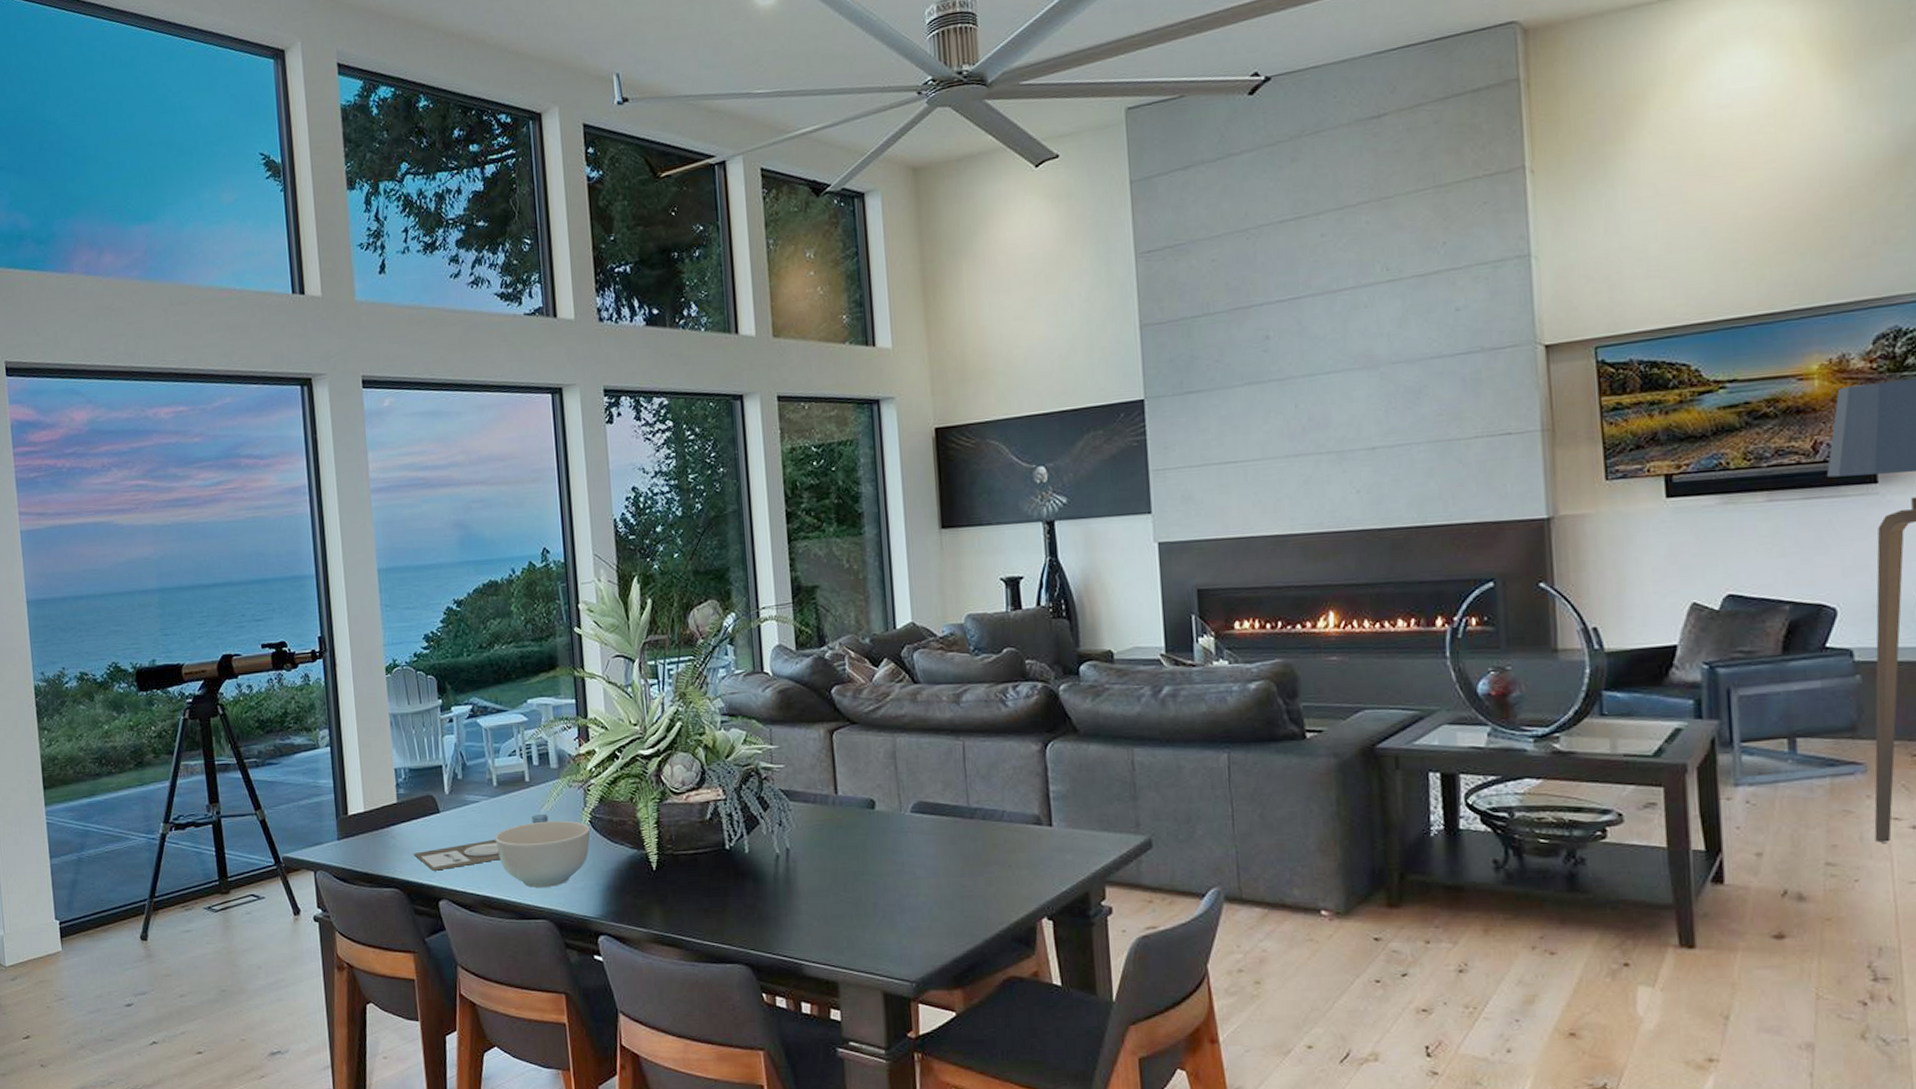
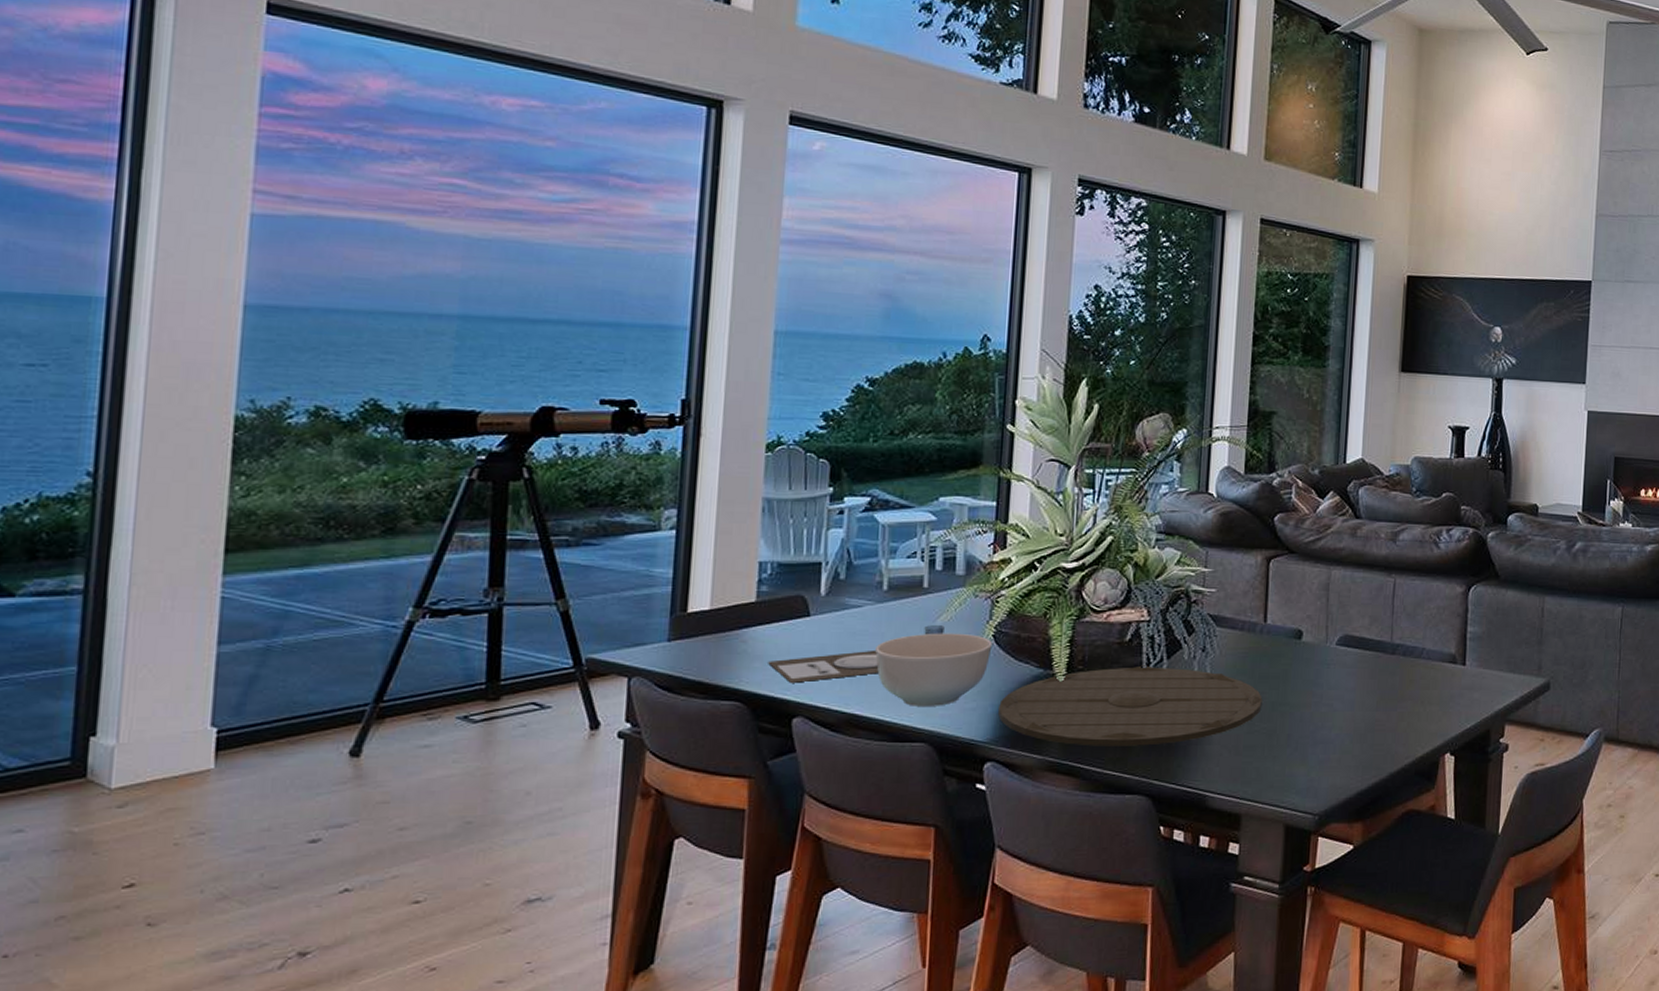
placemat: none [603,841,844,919] -> present [998,665,1262,746]

